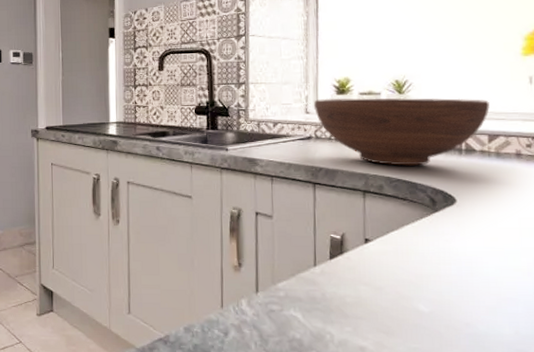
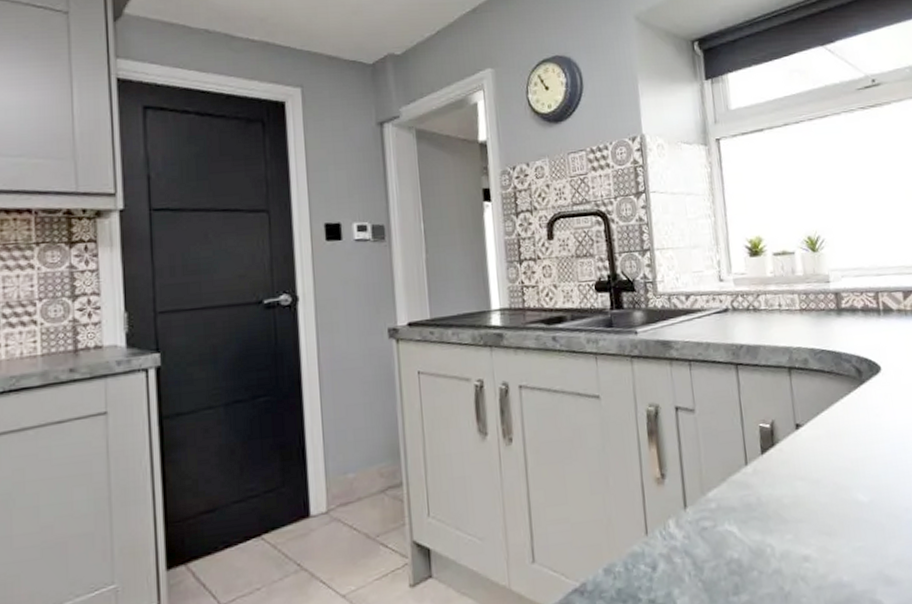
fruit bowl: present [314,98,490,166] -> none [727,253,901,335]

